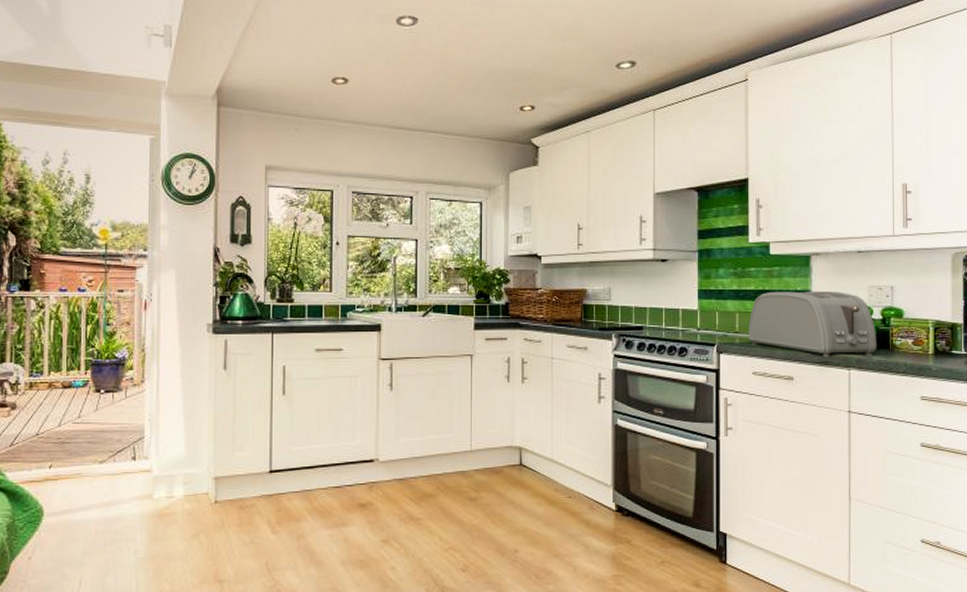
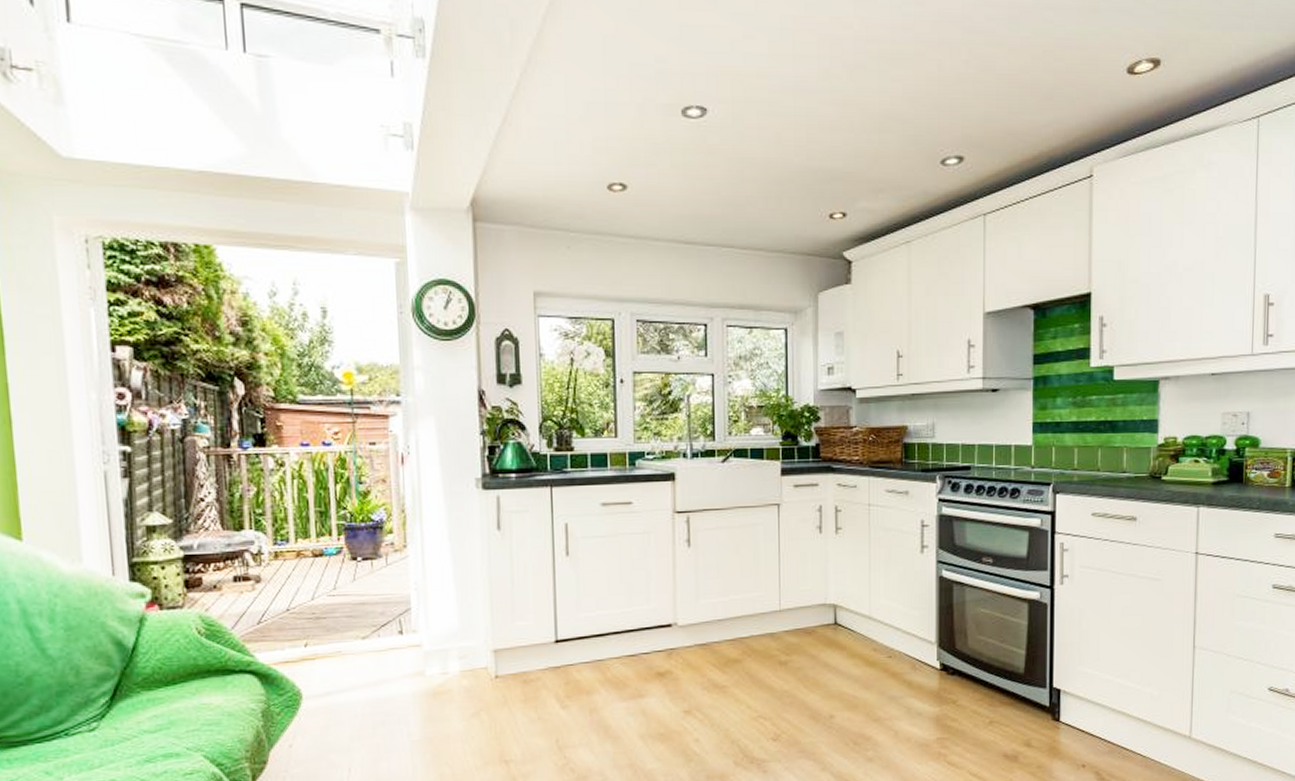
toaster: present [748,291,877,358] -> none [1088,420,1229,495]

